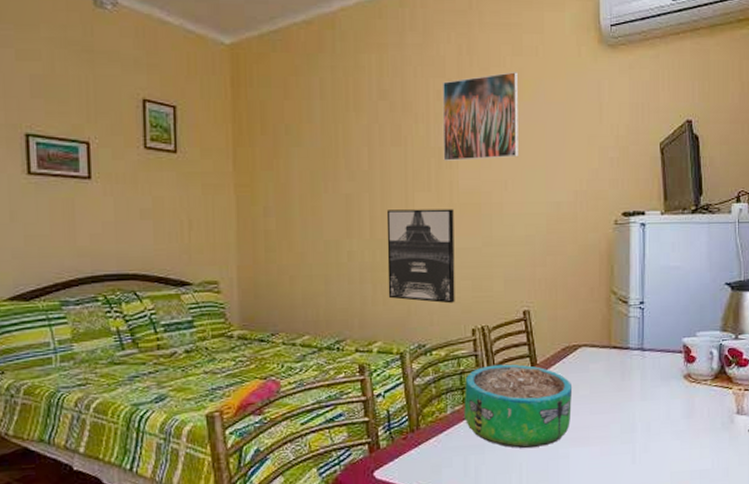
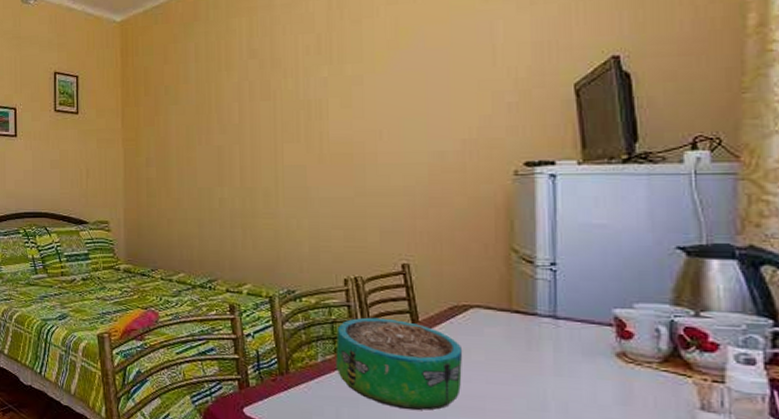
wall art: present [386,209,455,304] -> none [256,159,326,252]
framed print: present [442,72,519,161] -> none [311,21,395,113]

